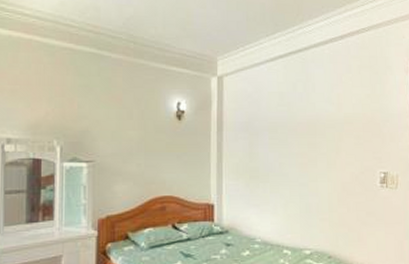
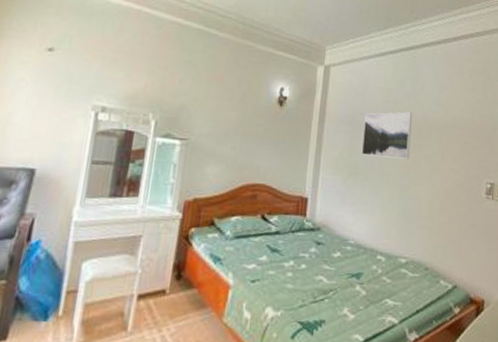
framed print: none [260,113,306,159] -> present [361,112,412,159]

